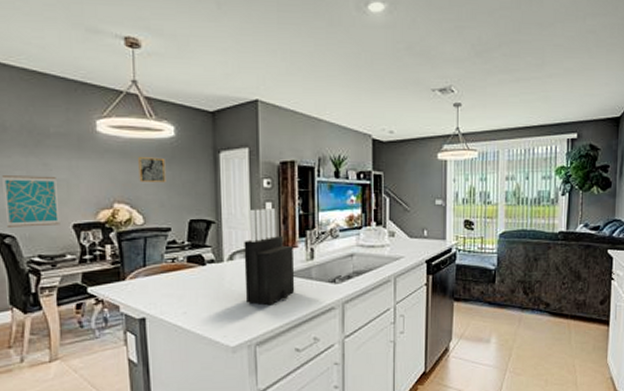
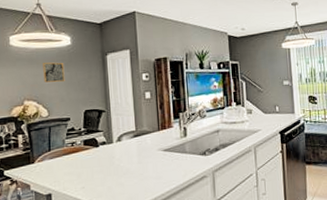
knife block: present [244,208,295,306] -> none [129,97,173,177]

